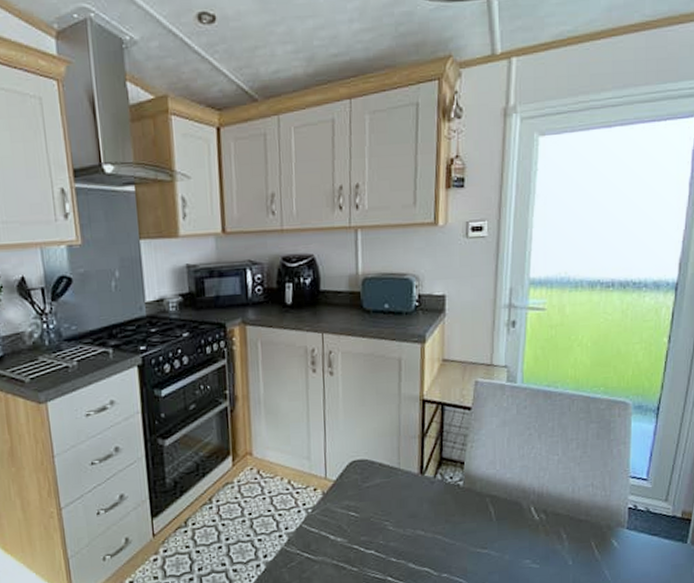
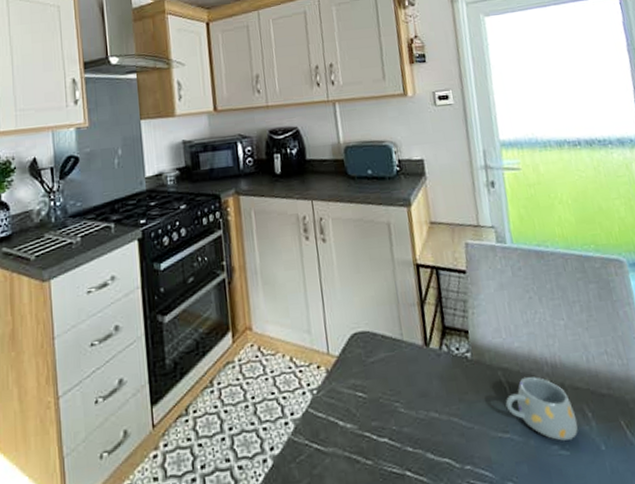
mug: none [488,503,552,557] -> present [505,376,578,441]

